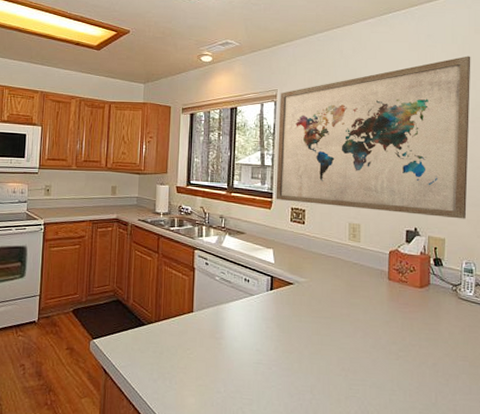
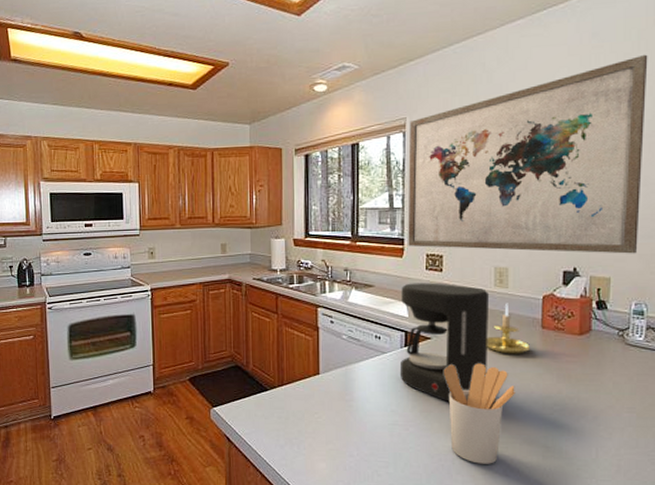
coffee maker: none [265,232,345,344] -> present [399,283,490,402]
utensil holder: none [303,309,366,405] -> present [443,363,515,464]
candle holder: none [342,255,378,303] -> present [487,303,530,354]

